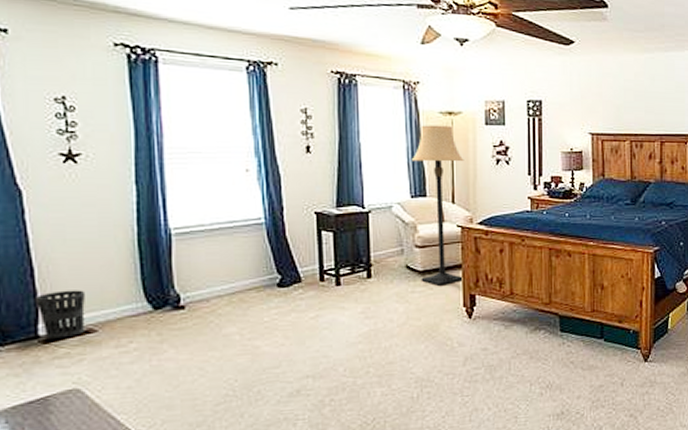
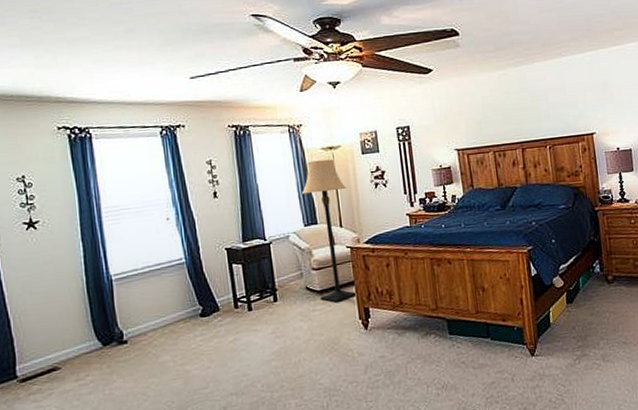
wastebasket: present [34,290,86,339] -> none [11,334,52,379]

